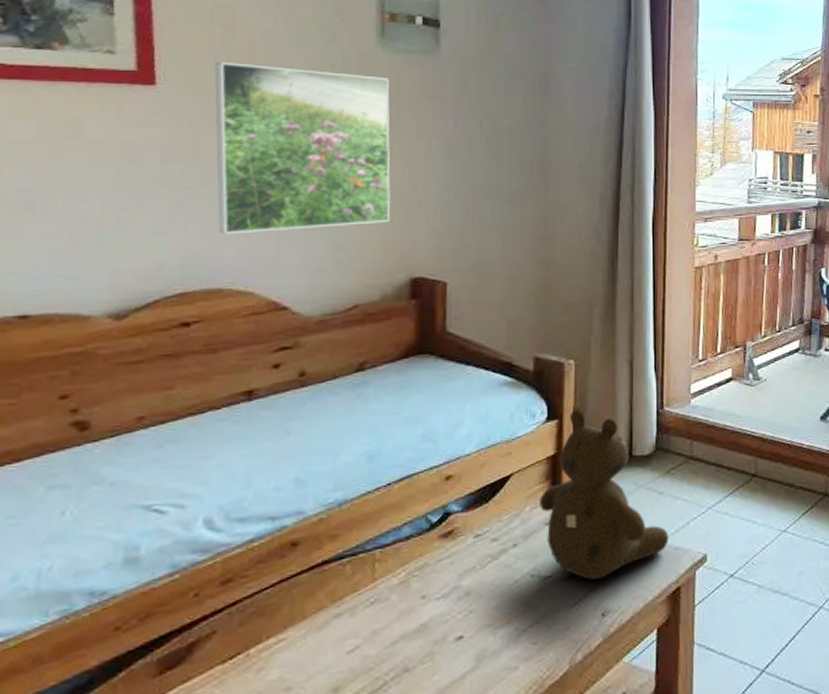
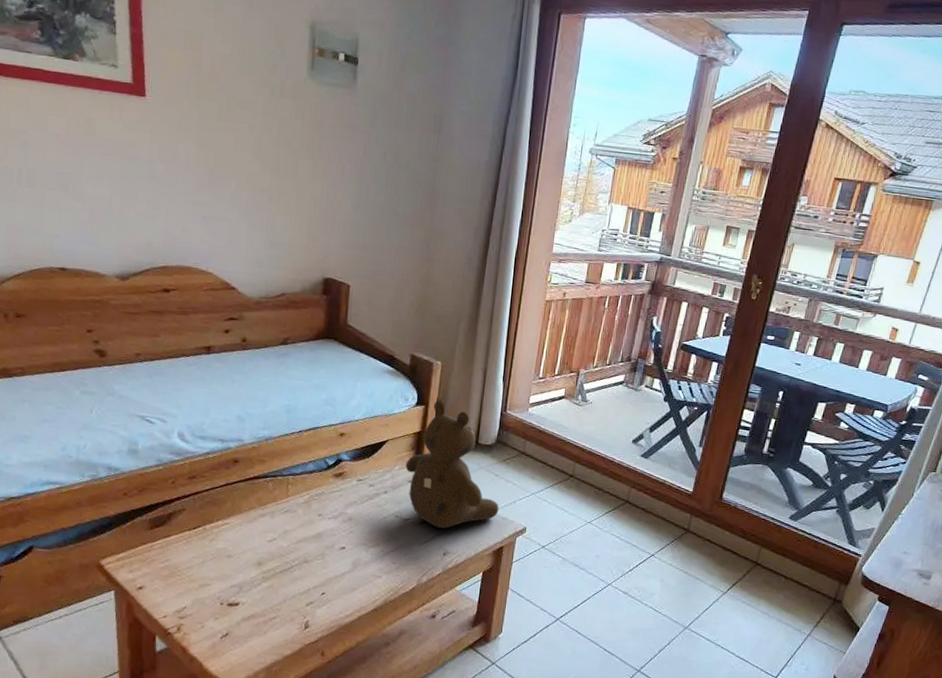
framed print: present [215,61,391,235] -> none [187,81,316,230]

